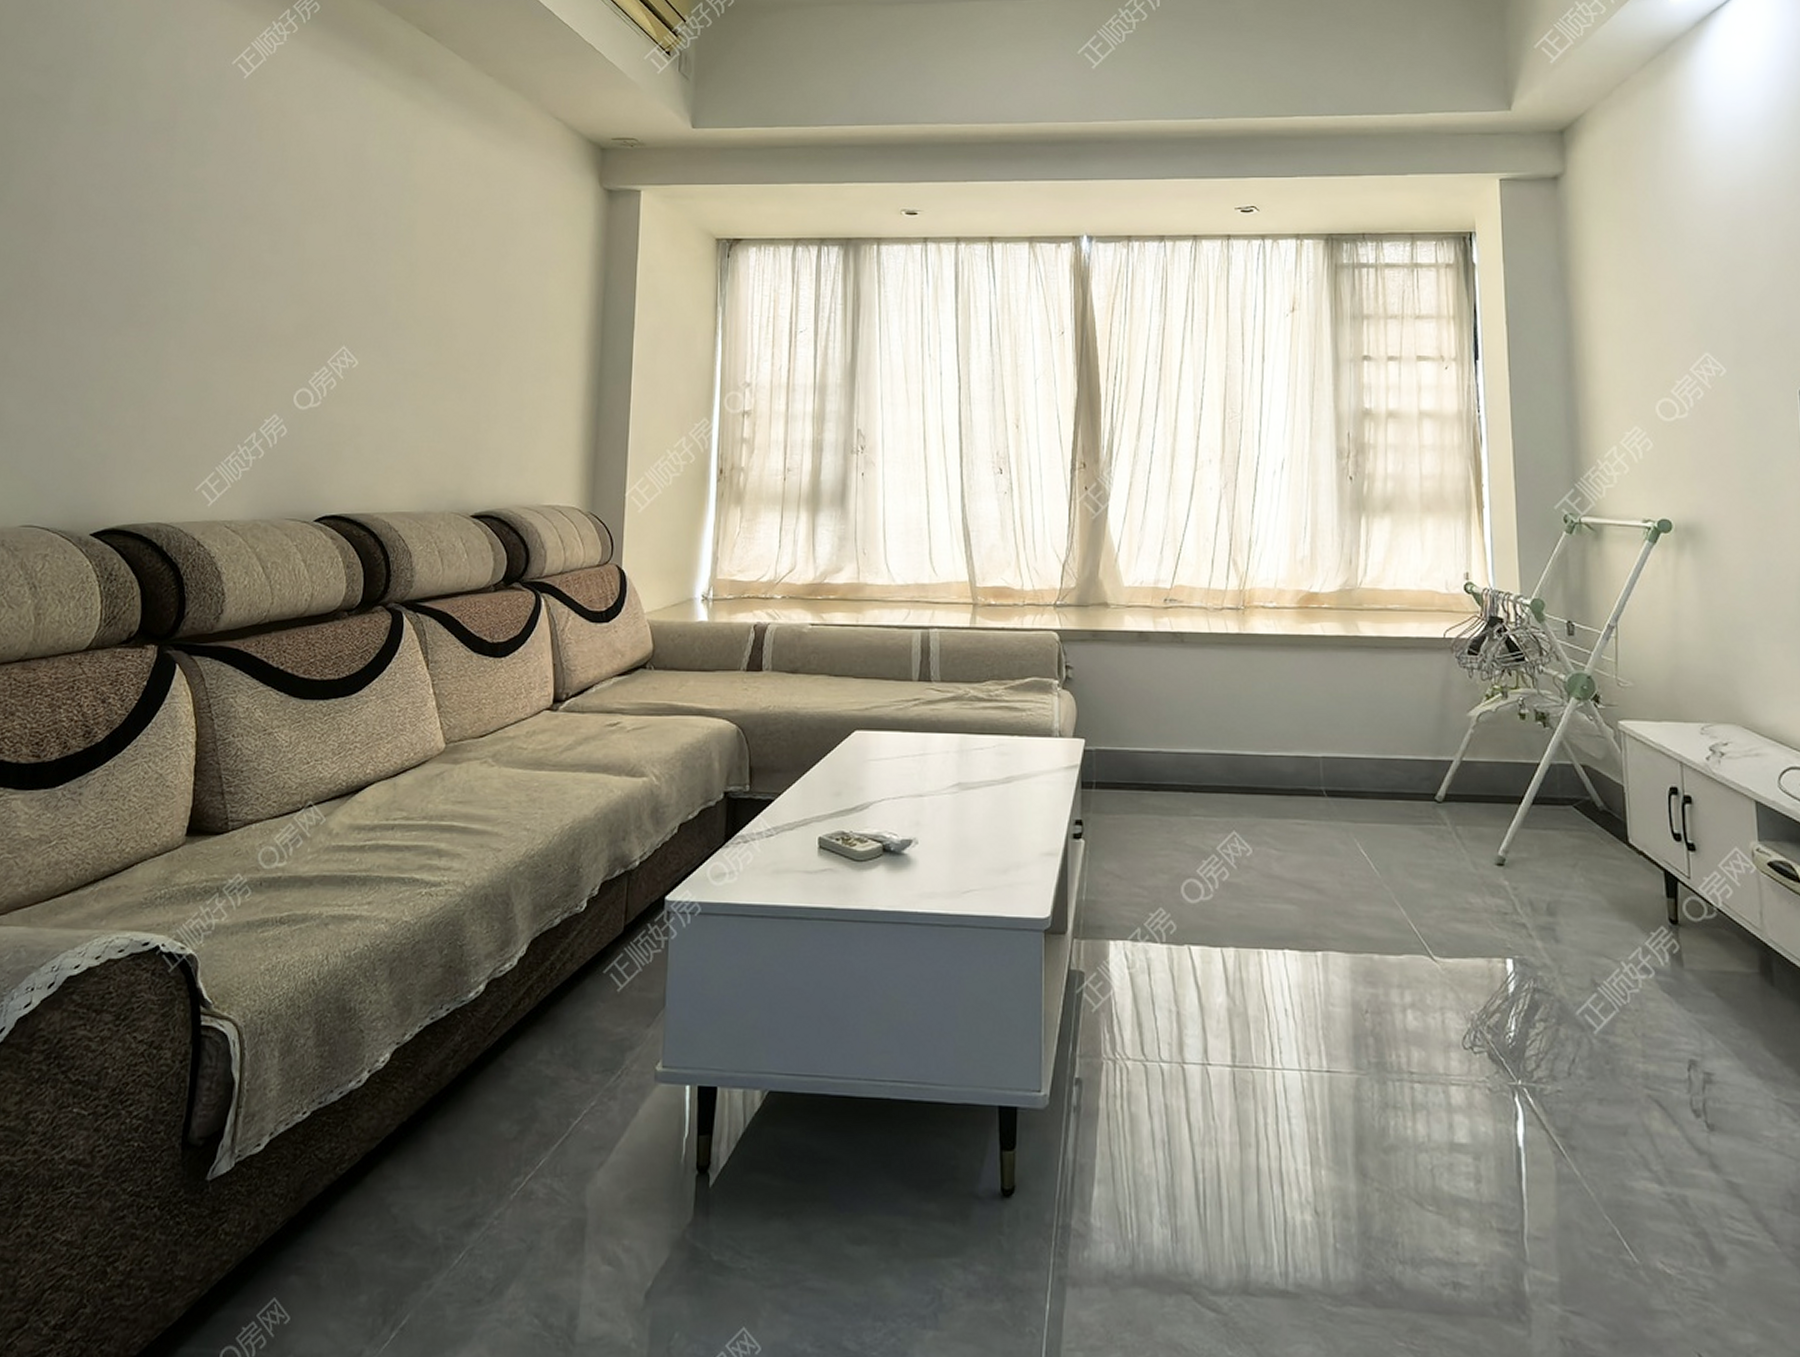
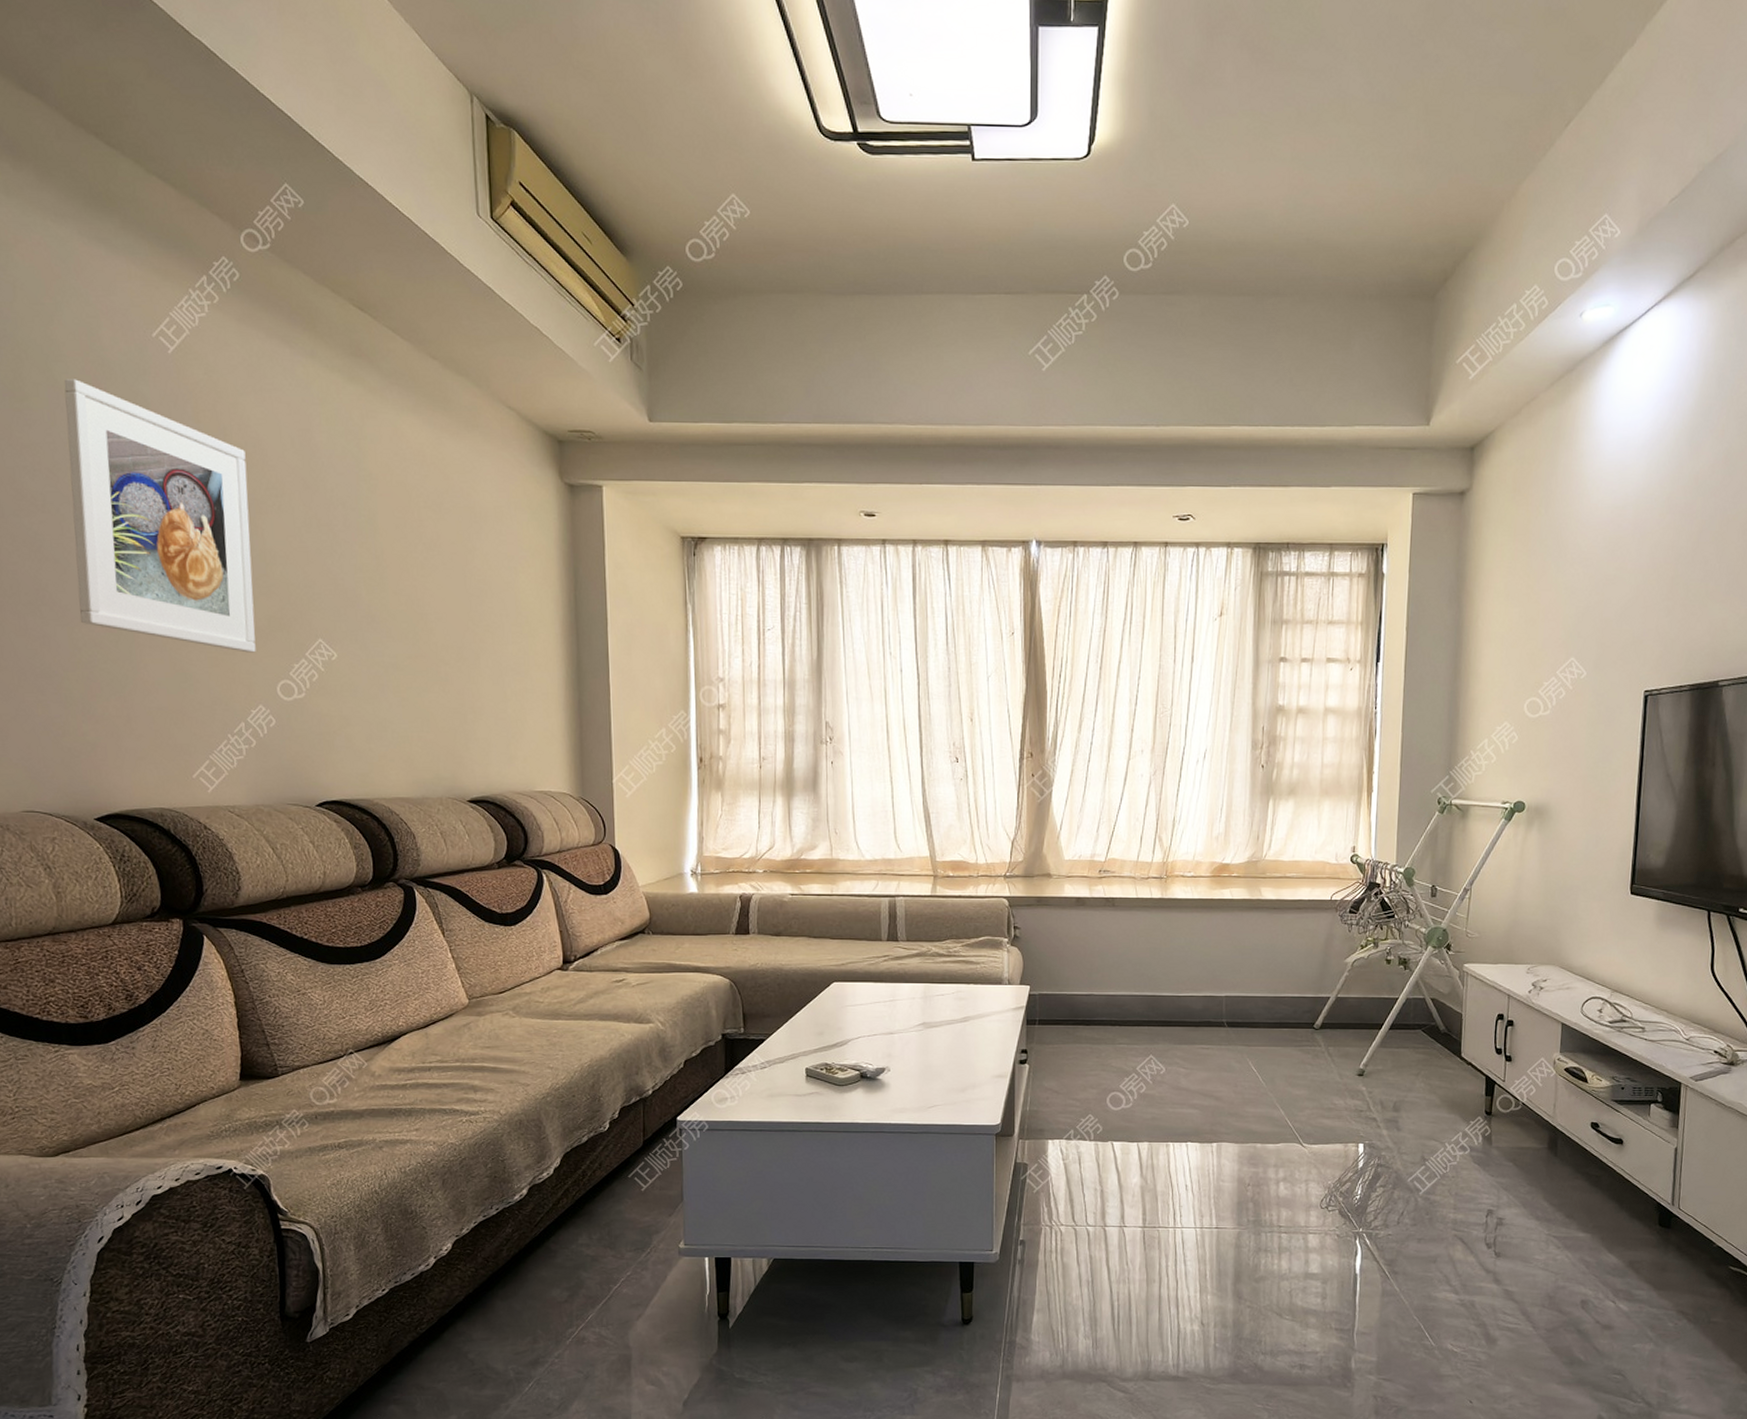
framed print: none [115,104,300,361] -> present [63,379,256,653]

